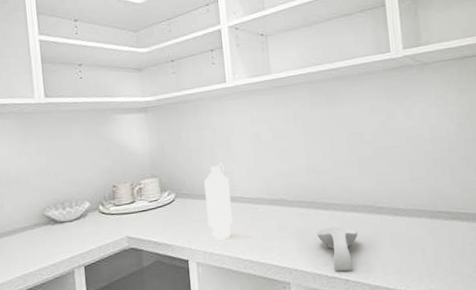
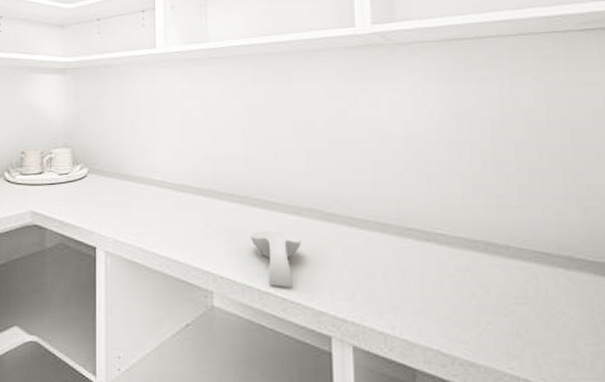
canister: present [204,162,233,240] -> none [122,138,150,228]

